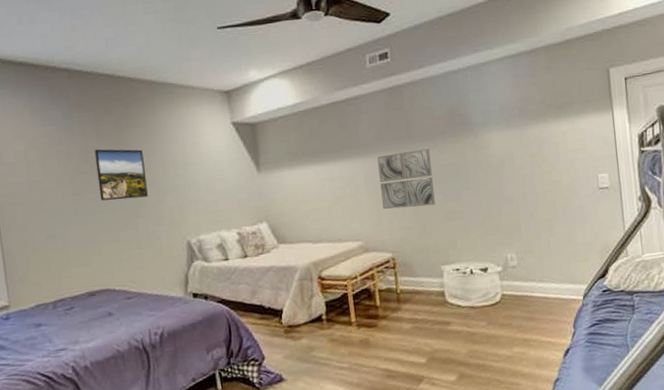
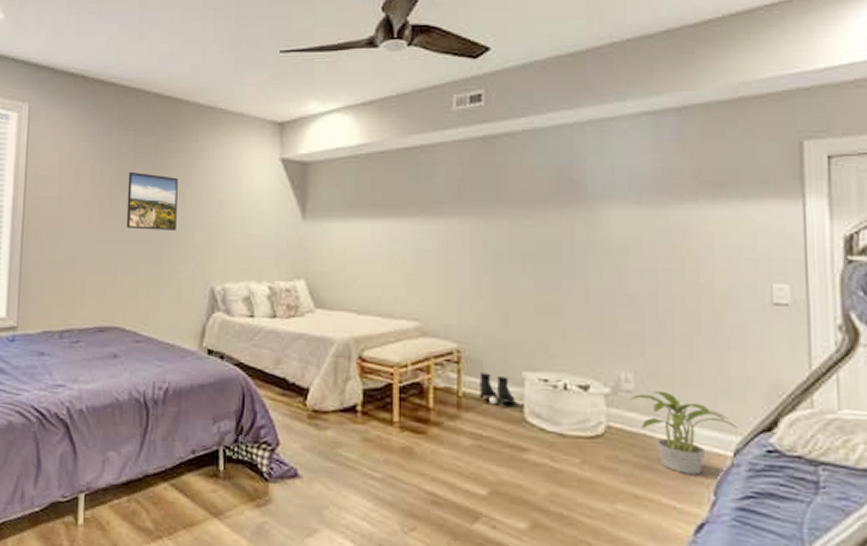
wall art: present [377,148,435,210] -> none [452,216,524,291]
boots: none [411,271,439,295] -> present [479,372,516,405]
potted plant: none [514,262,585,318] -> present [628,390,739,475]

